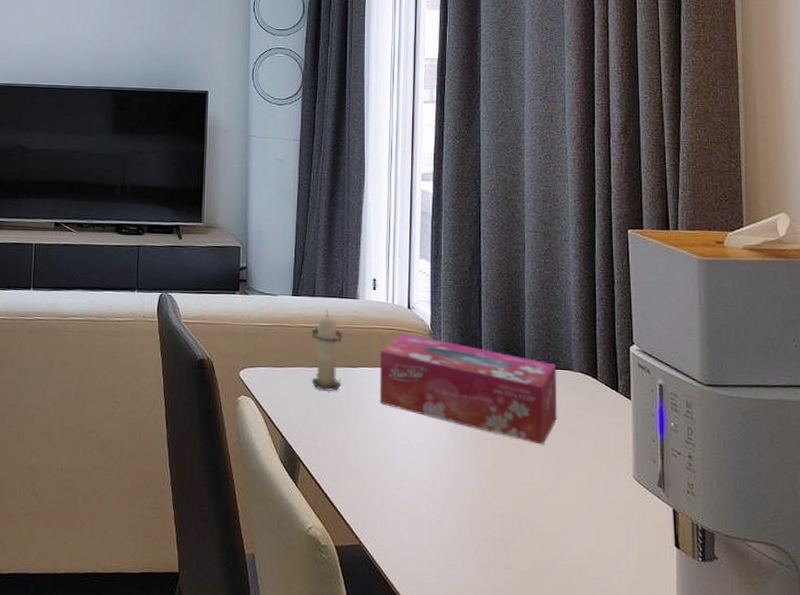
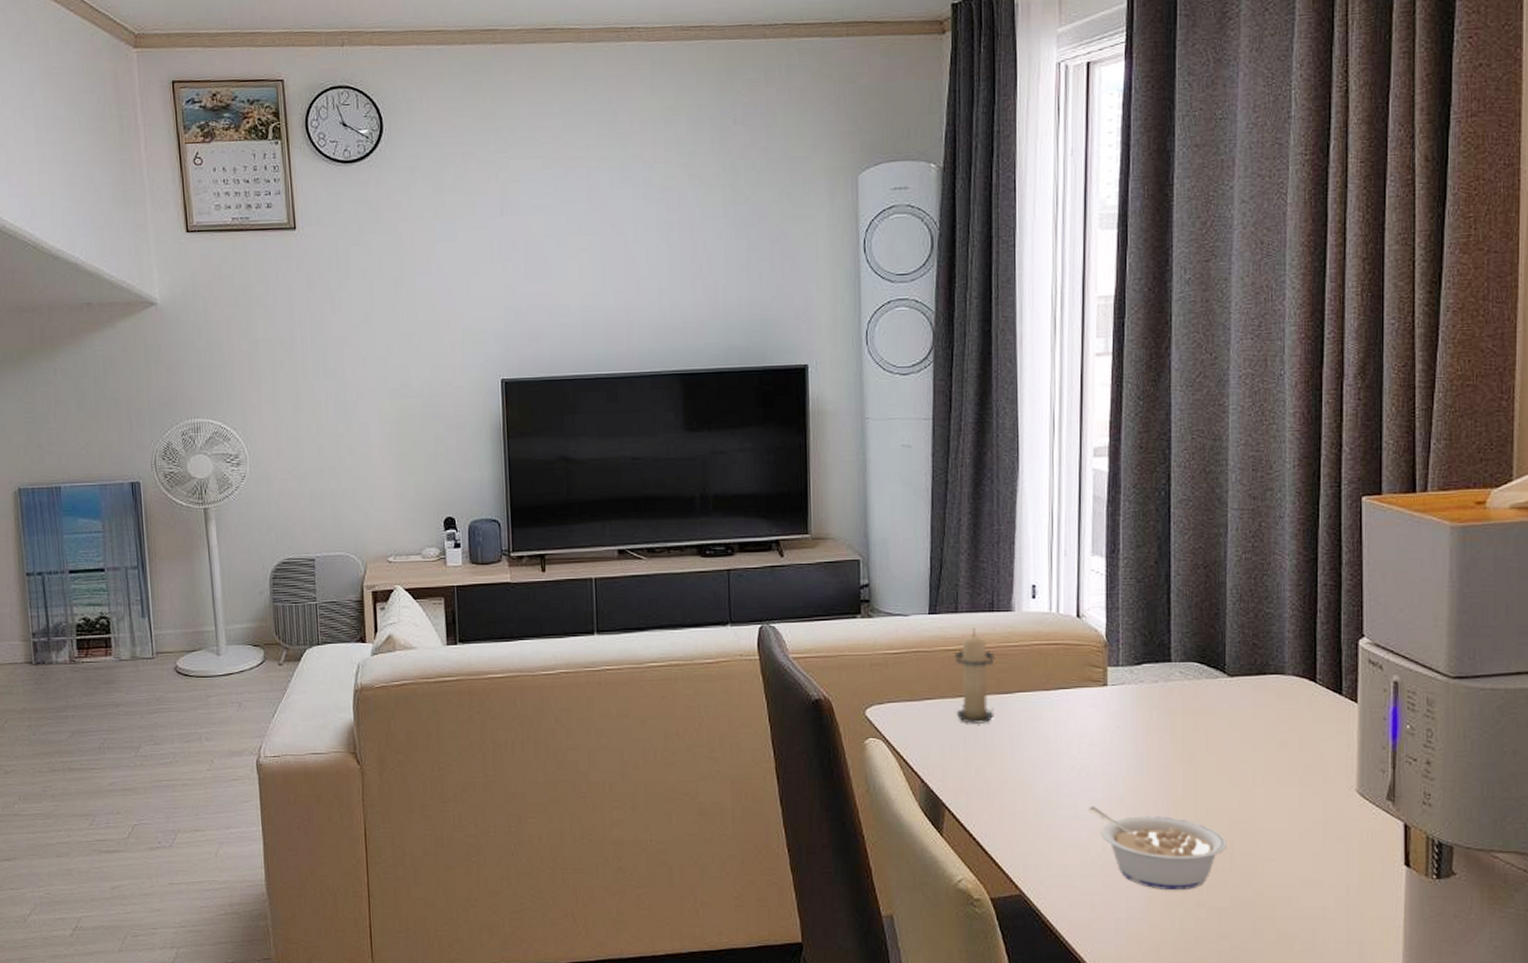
tissue box: present [379,333,558,445] -> none [1042,648,1266,764]
legume: none [415,470,528,553] -> present [1087,805,1226,891]

